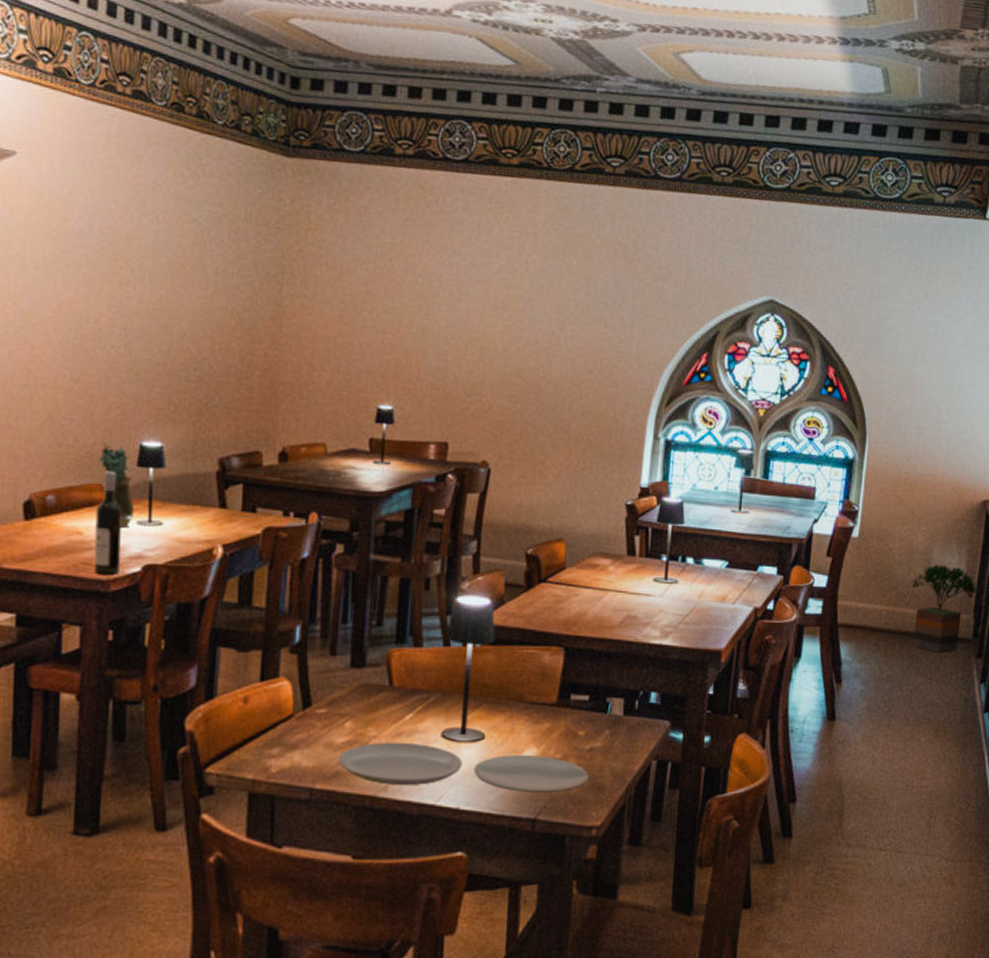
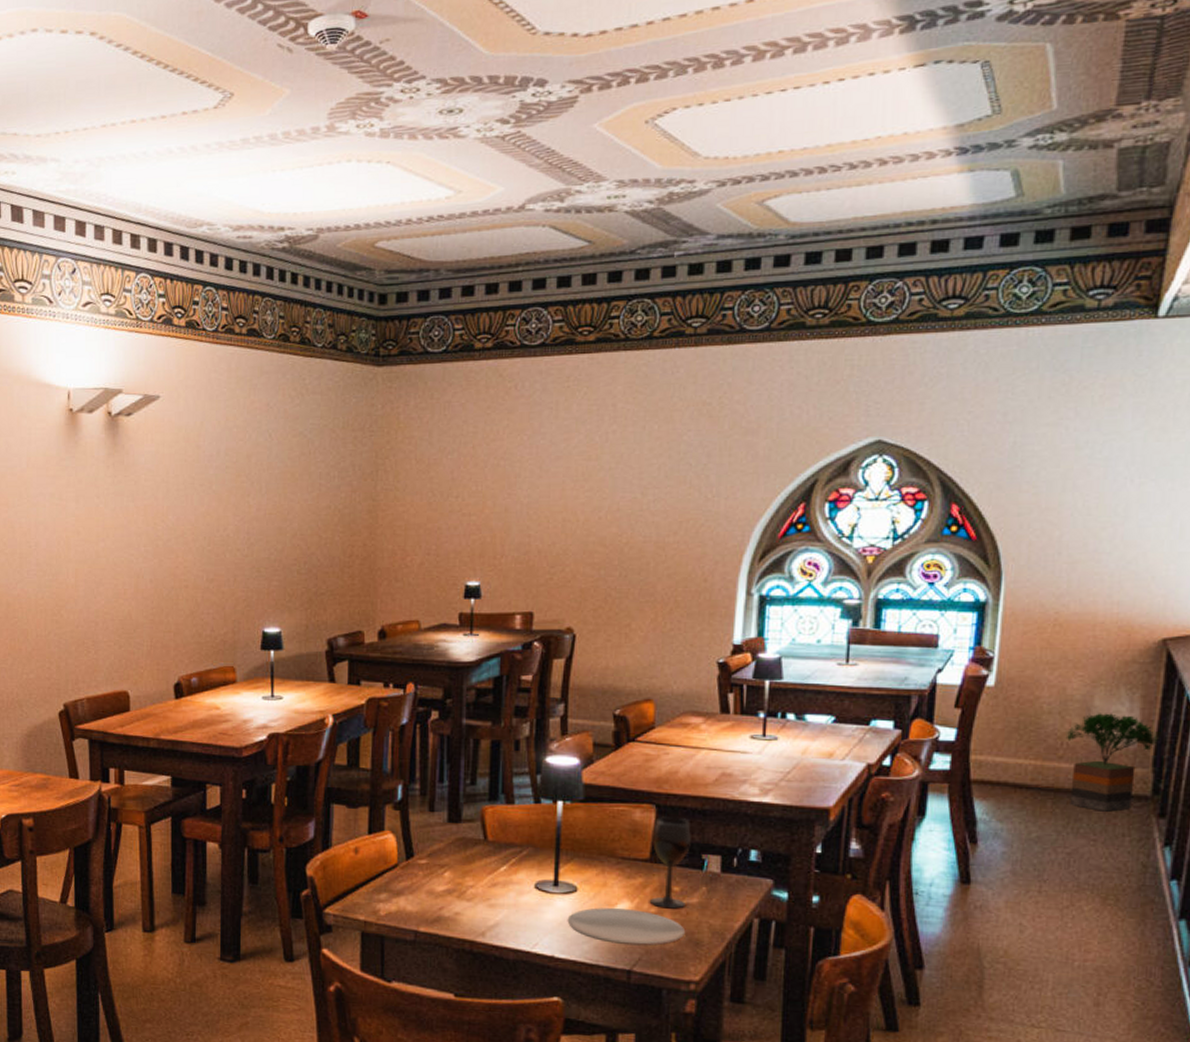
bottle: present [93,471,122,575] -> none [229,655,250,742]
vase: present [100,443,135,528] -> none [231,631,260,703]
plate: present [338,742,463,785] -> none [439,891,556,933]
wine glass: none [556,659,597,754] -> present [650,816,691,909]

